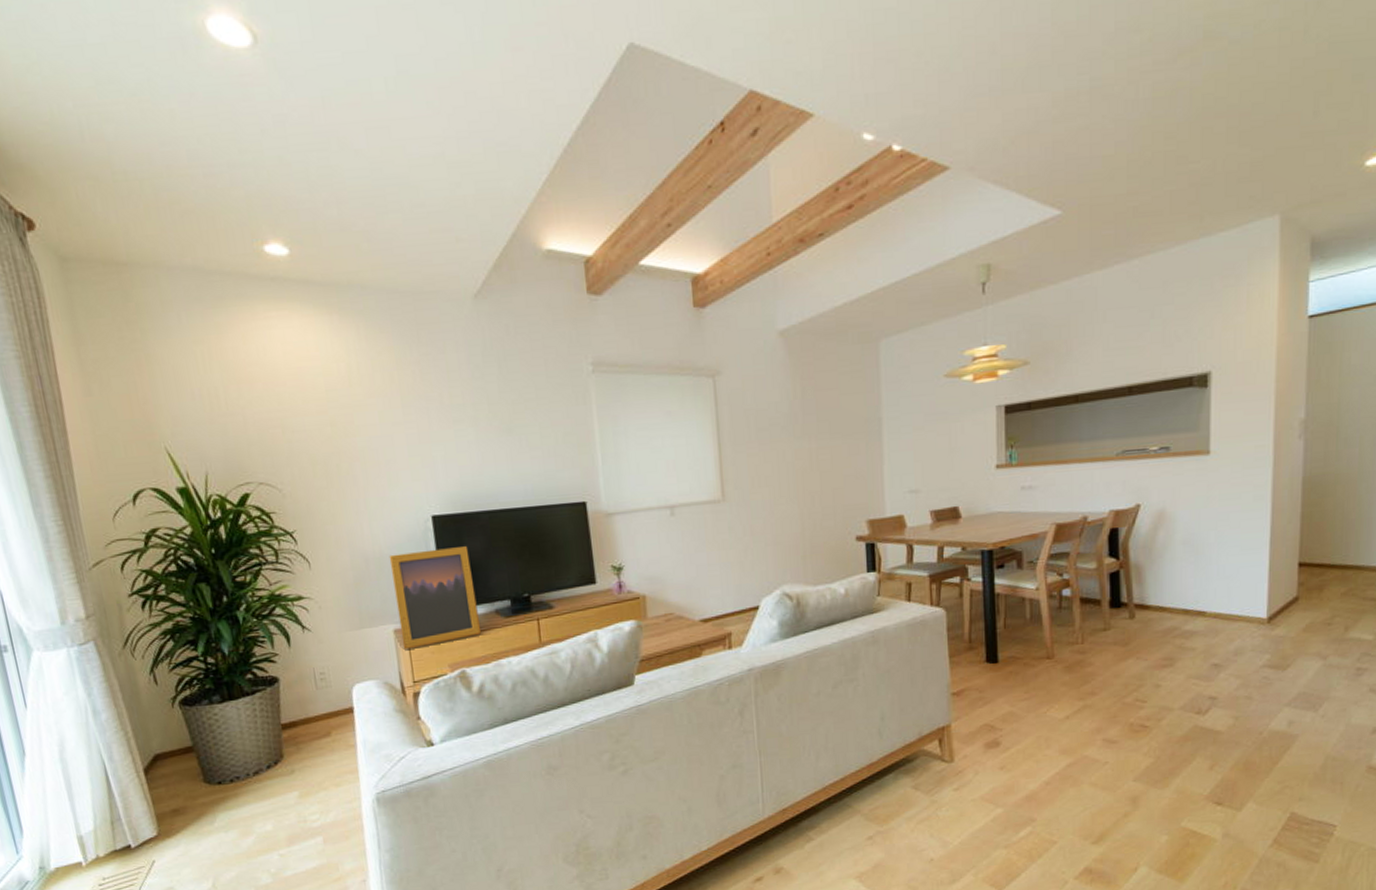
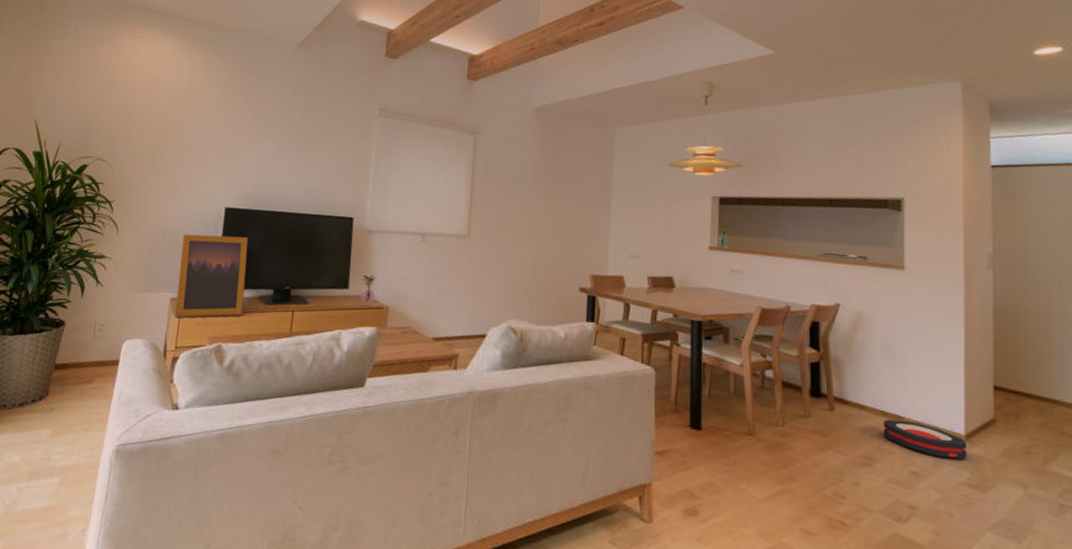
robot vacuum: none [1184,614,1269,645] -> present [883,419,967,459]

